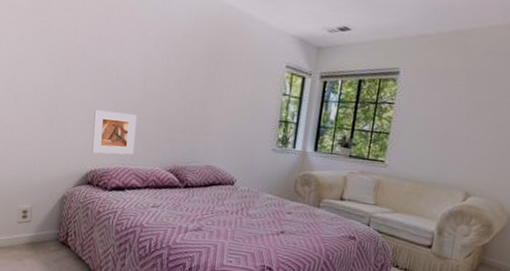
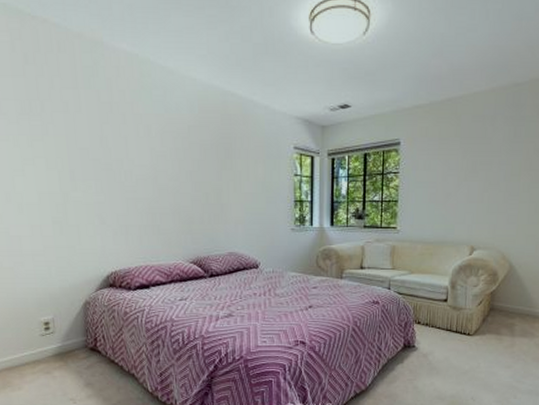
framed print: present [92,110,137,155] -> none [106,211,153,255]

